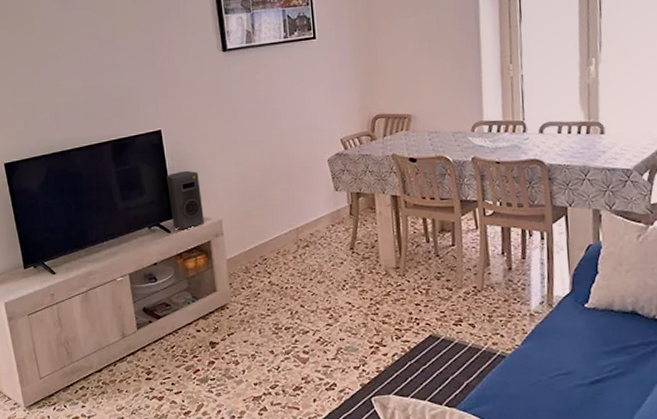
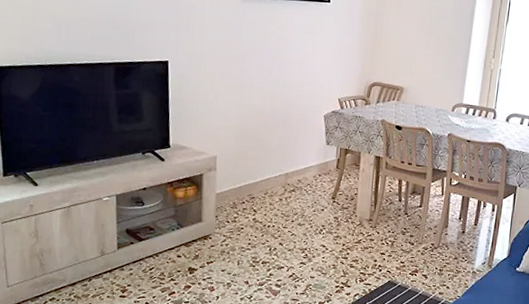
speaker: present [166,170,204,230] -> none [167,104,200,160]

